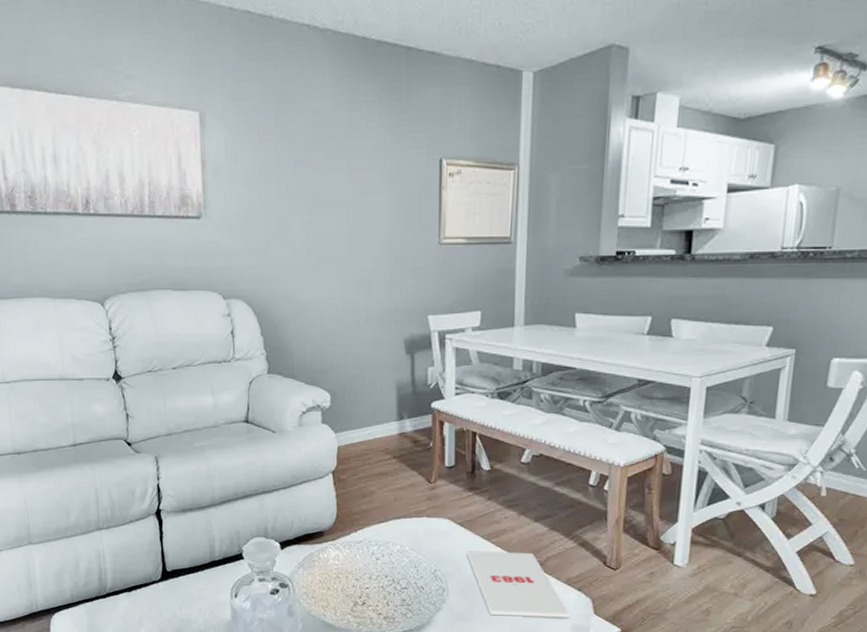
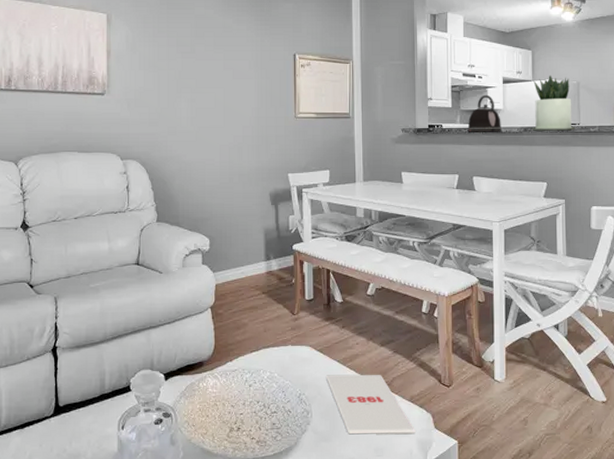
kettle: none [669,208,719,261] -> present [467,94,502,132]
planter: none [761,178,826,259] -> present [532,75,576,132]

